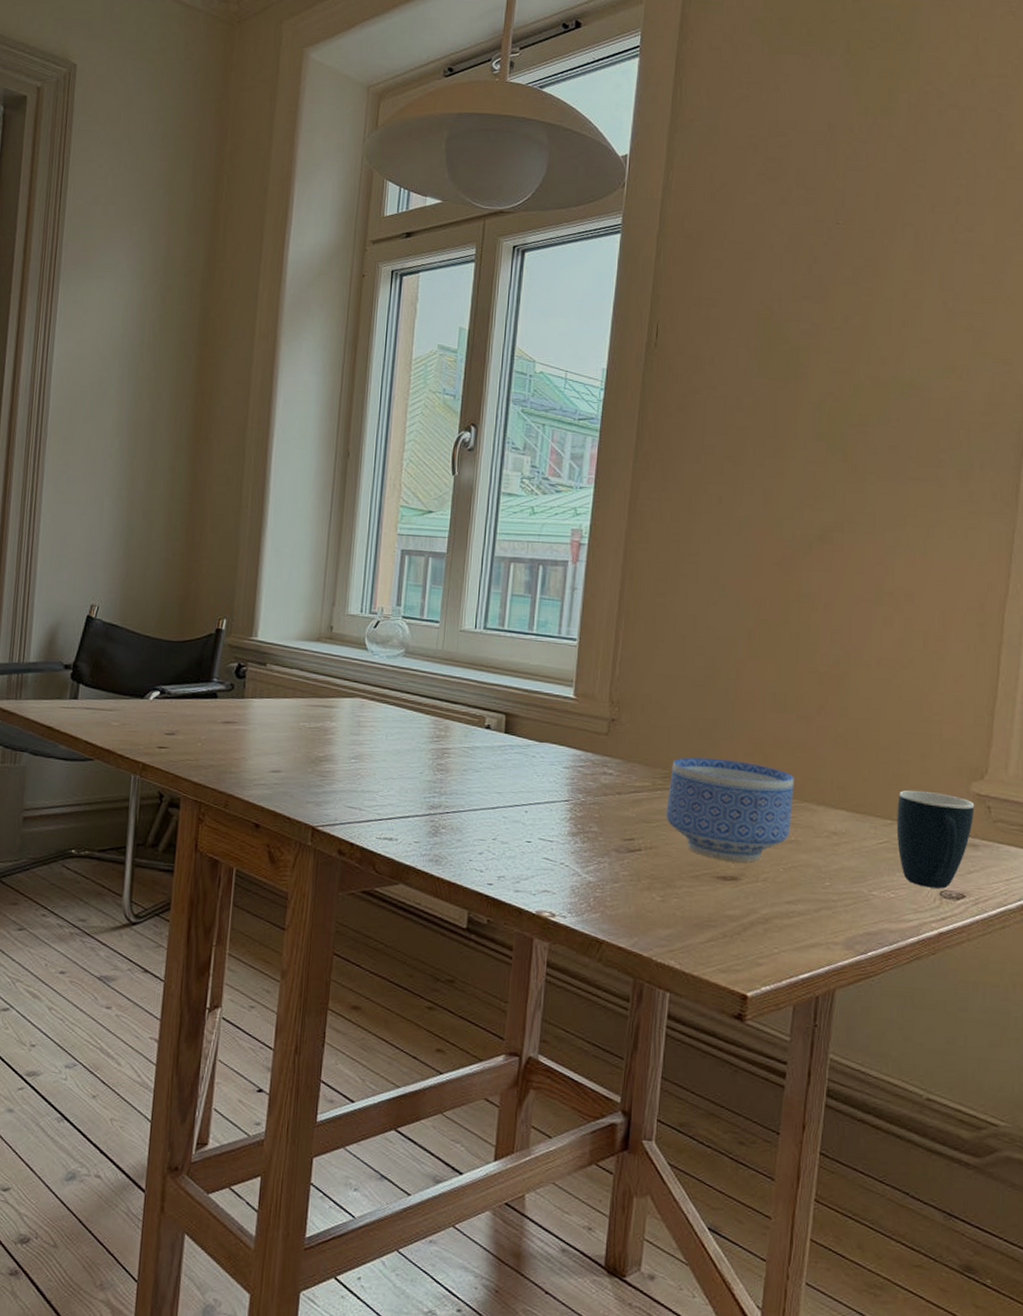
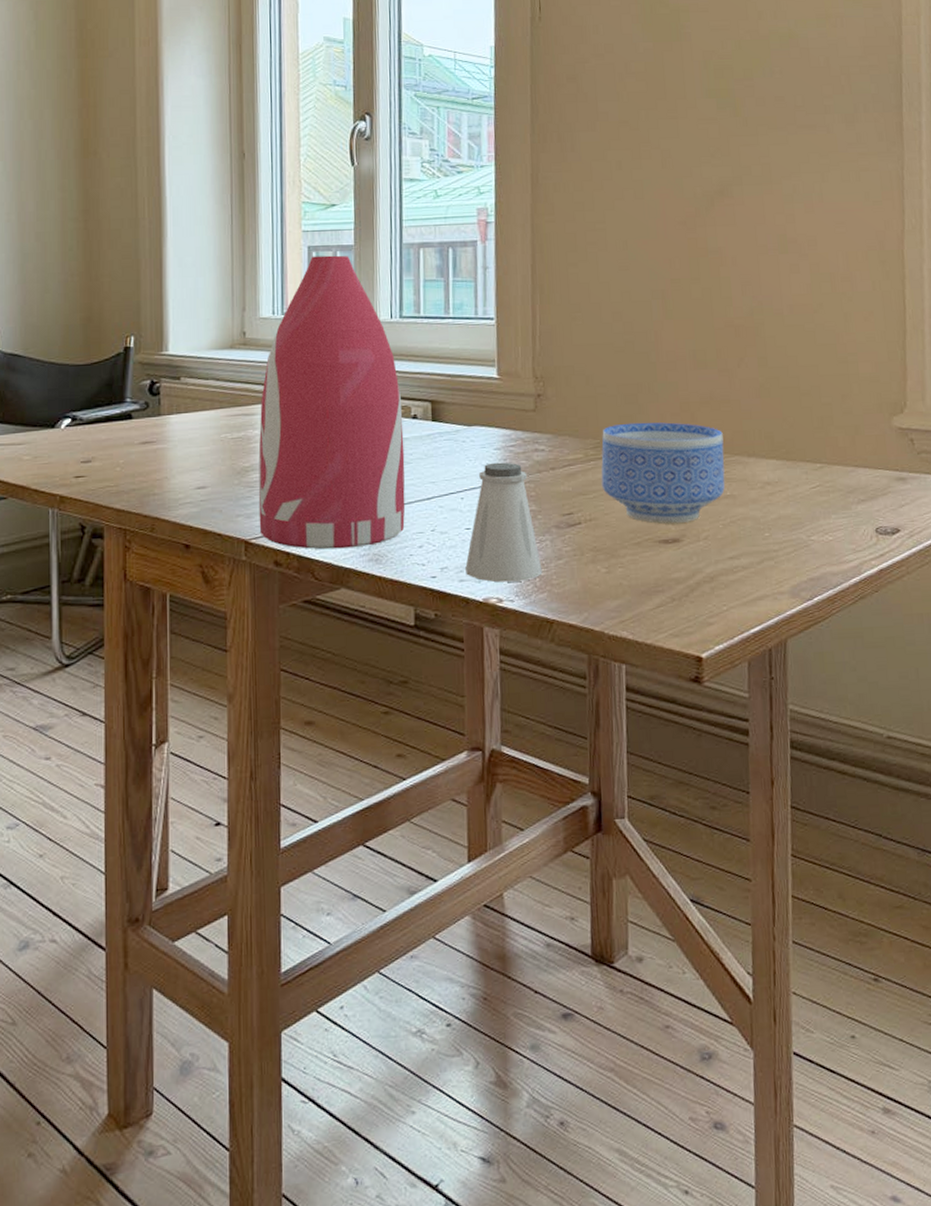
bottle: none [327,560,477,847] -> present [258,255,406,550]
saltshaker: none [522,780,598,899] -> present [465,462,543,583]
mug: present [896,790,975,889] -> none [824,431,899,526]

